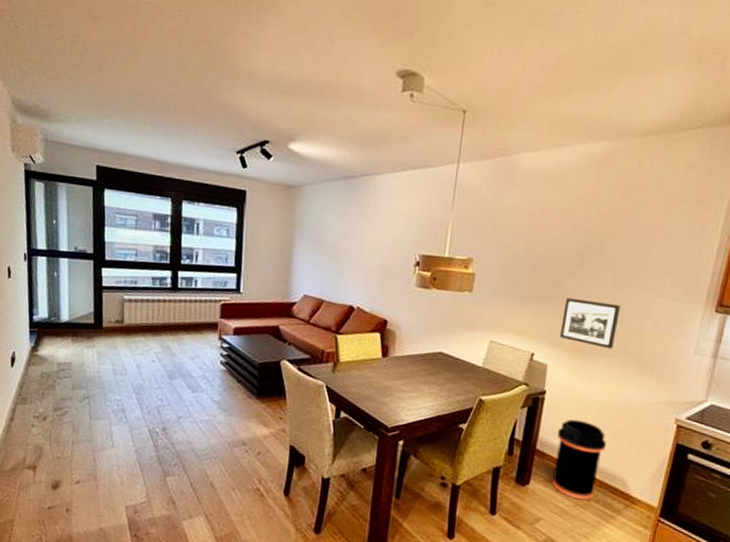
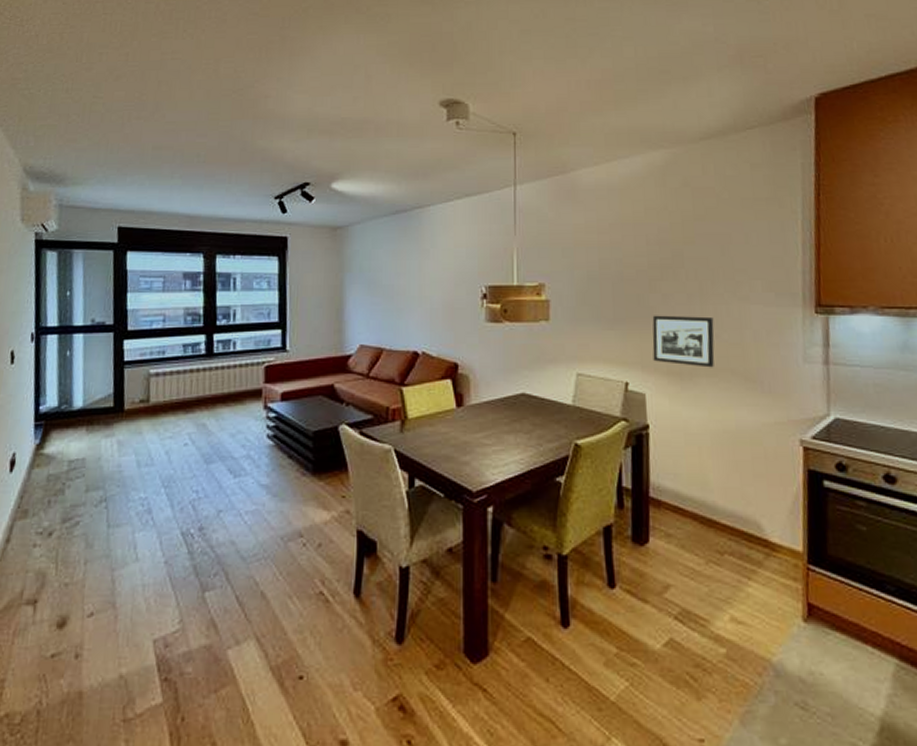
trash can: present [552,419,606,500] -> none [670,454,729,555]

